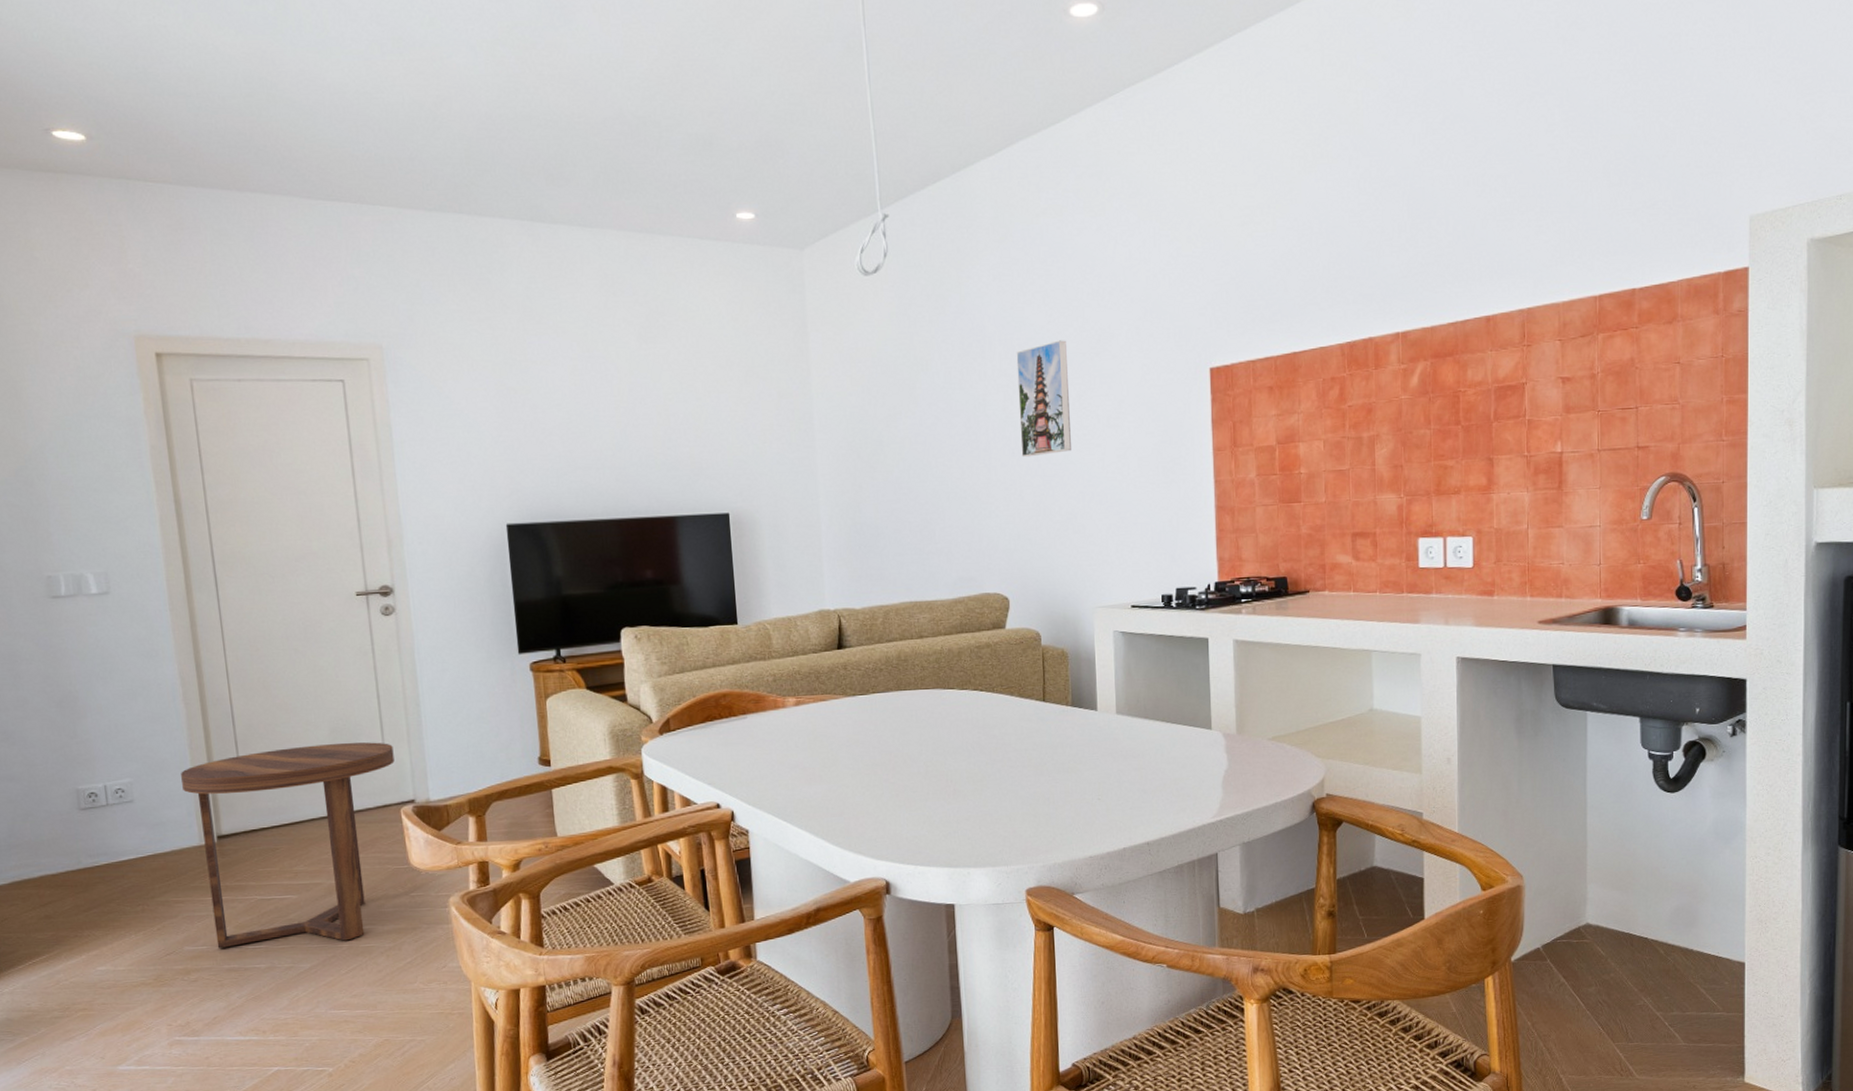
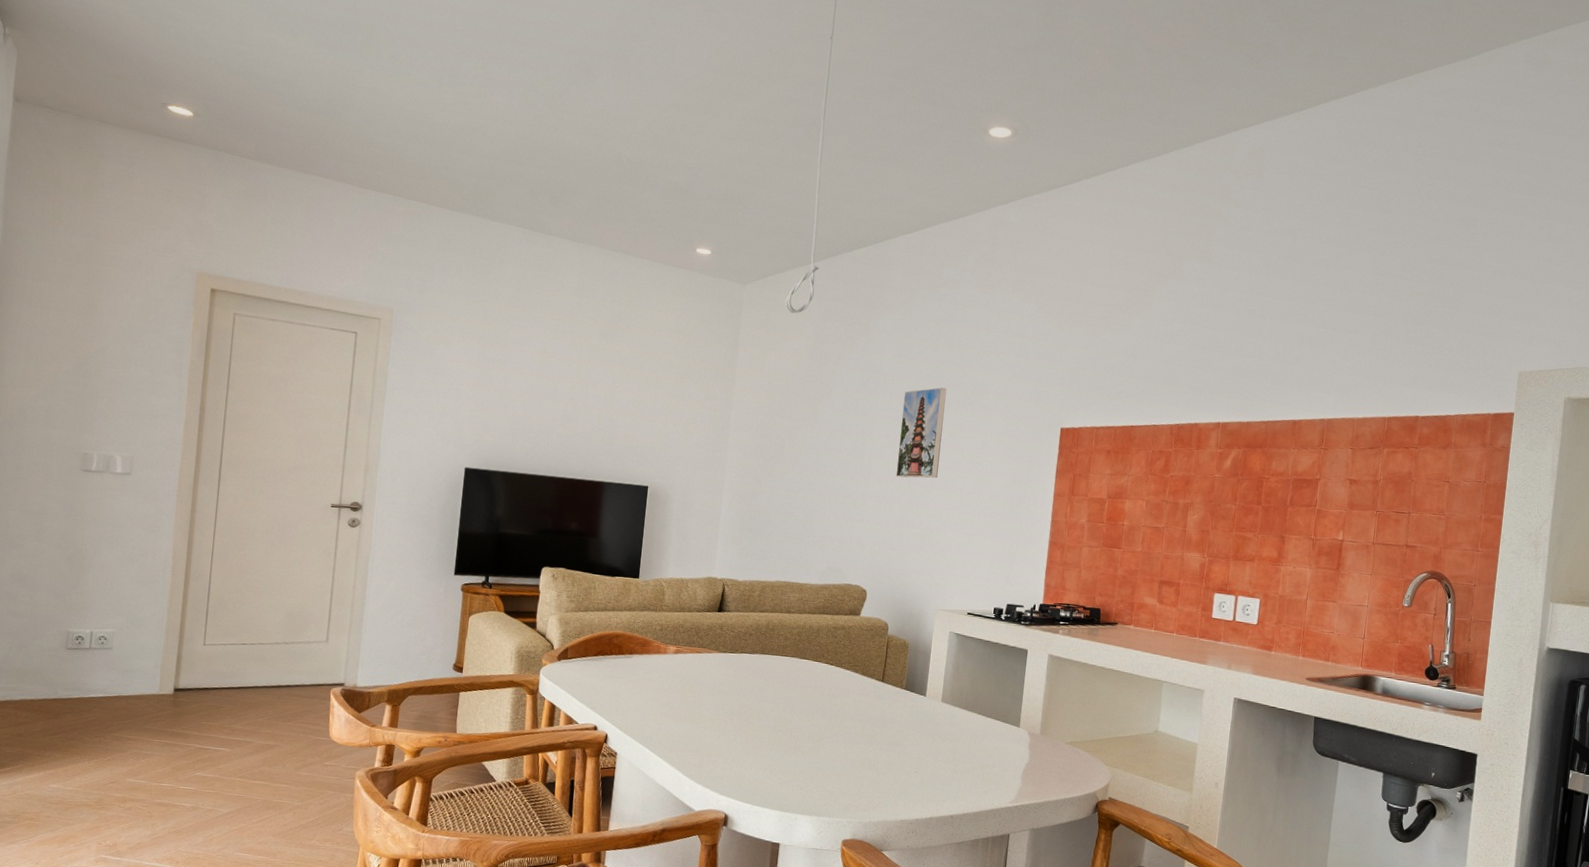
side table: present [181,742,395,948] -> none [154,623,335,795]

